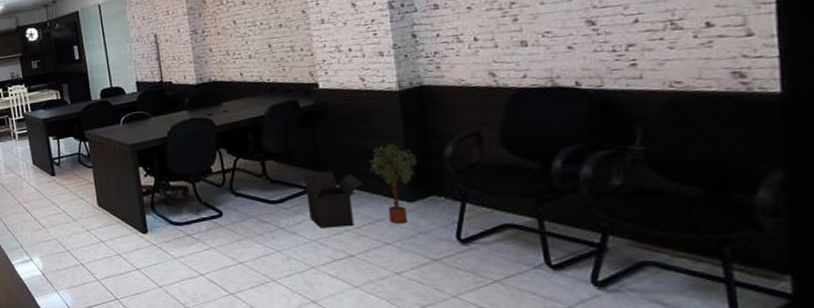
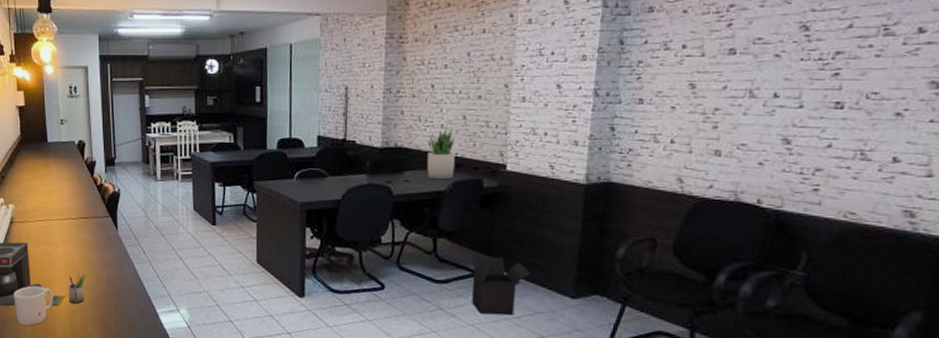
planter: none [239,57,269,107] -> present [427,127,456,180]
potted tree: present [369,144,418,224] -> none [540,238,589,319]

